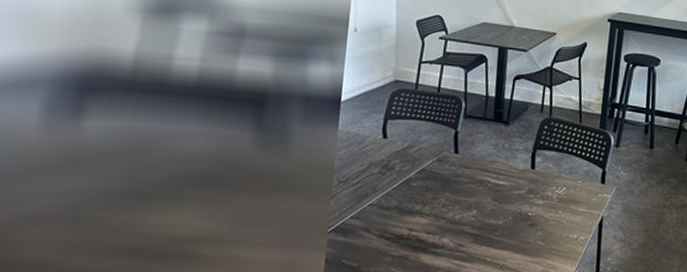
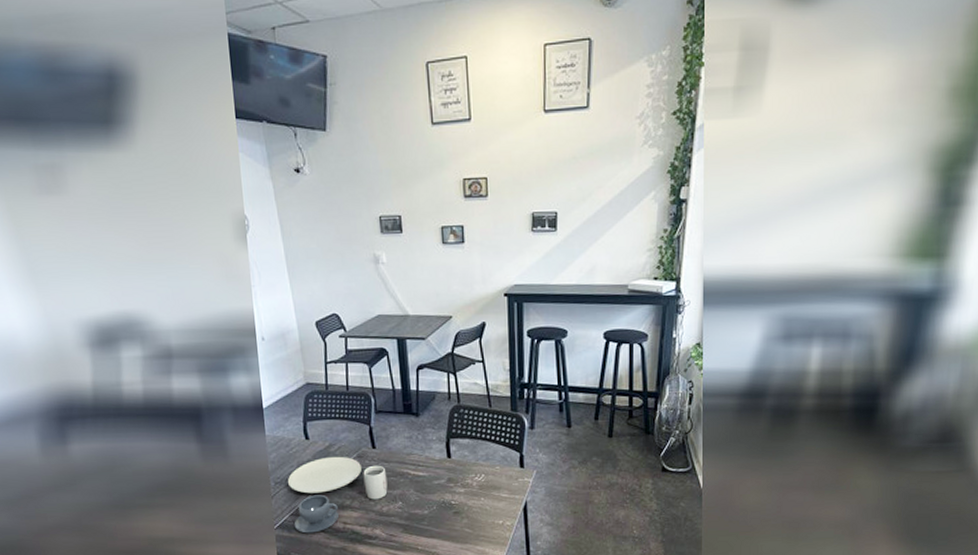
teacup: none [351,197,406,239] -> present [293,494,339,533]
plate: none [354,158,440,196] -> present [288,456,361,494]
mug: none [439,170,466,207] -> present [363,465,388,500]

